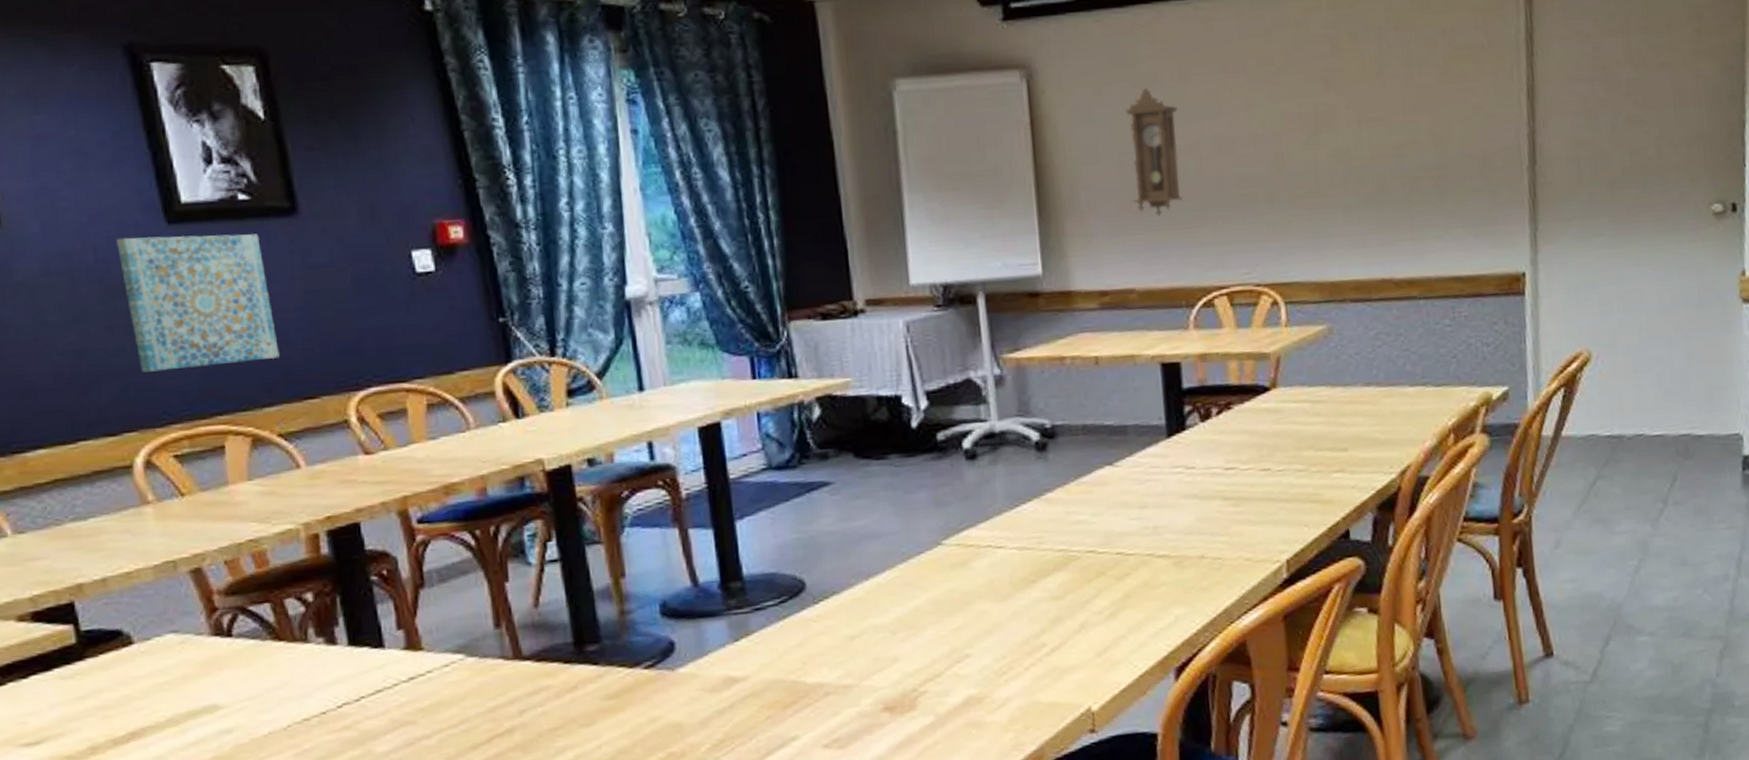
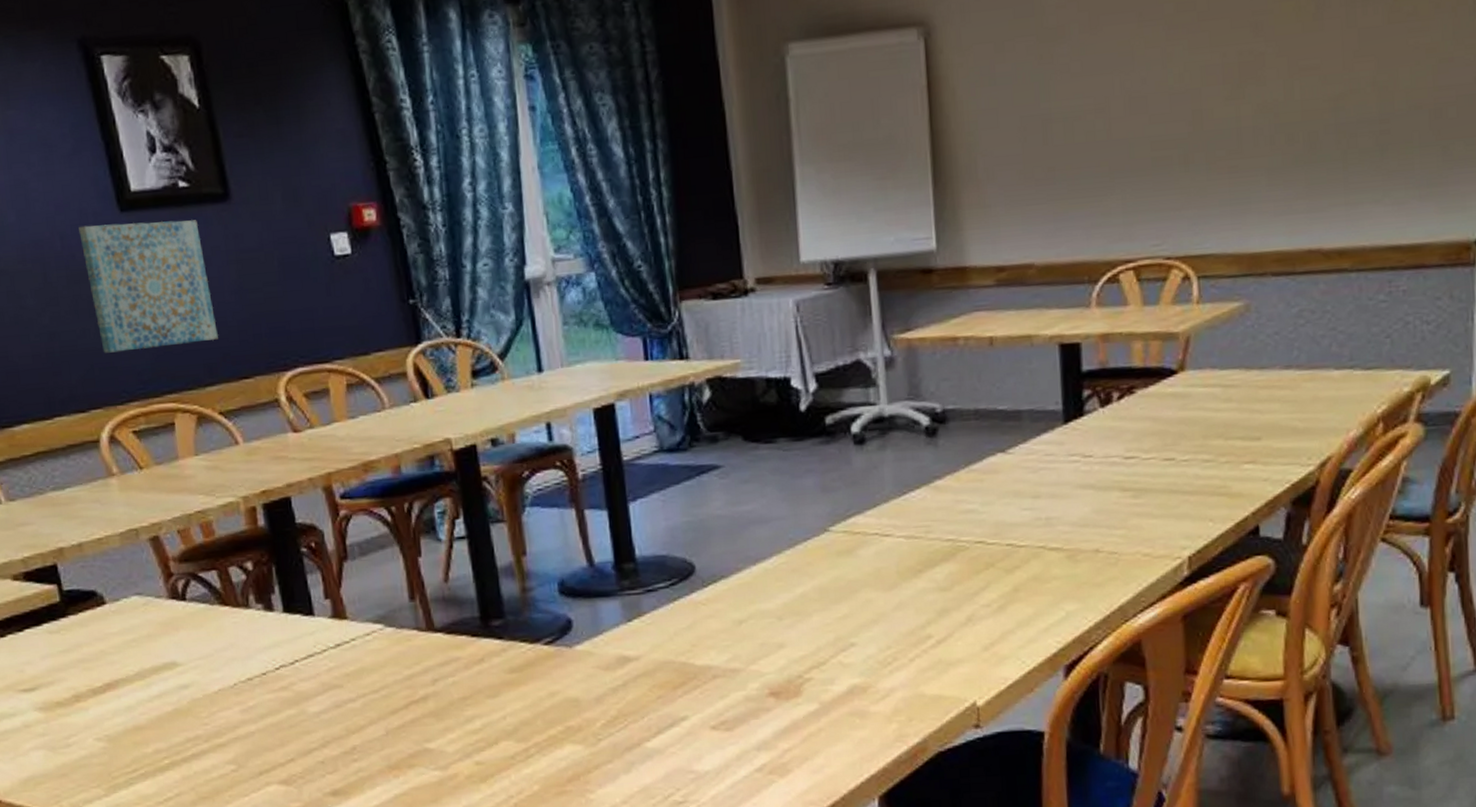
pendulum clock: present [1125,88,1183,217] -> none [1029,42,1088,184]

